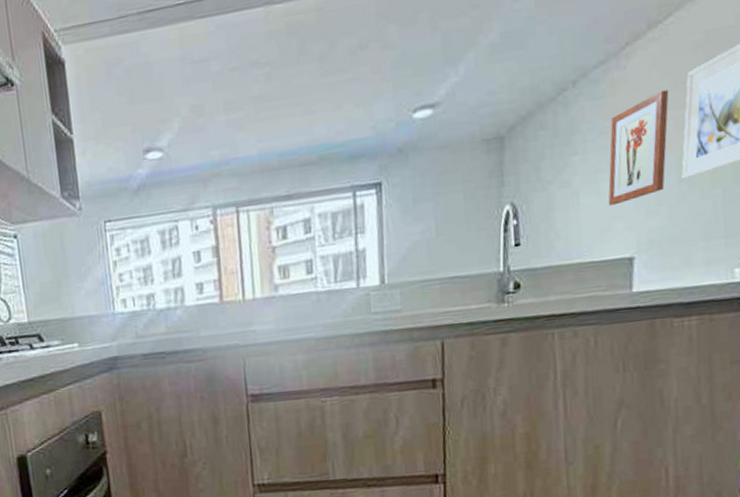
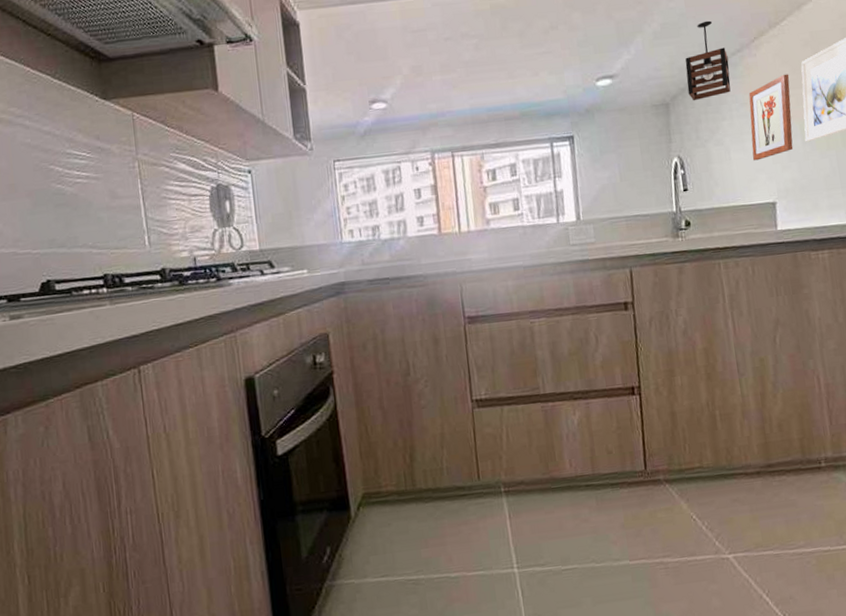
pendant light: none [529,23,588,132] -> present [685,20,731,101]

